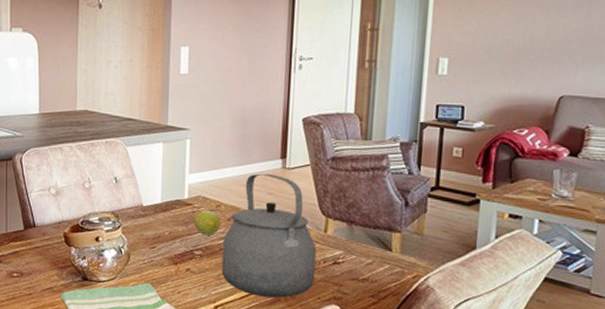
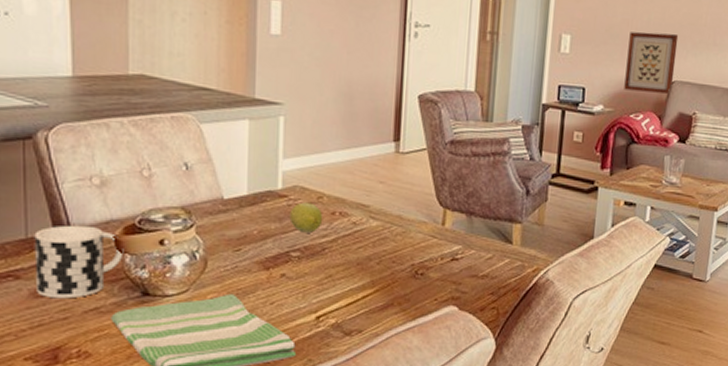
cup: none [11,224,71,280] -> present [34,225,124,299]
tea kettle: present [221,173,317,298] -> none [324,158,434,302]
wall art: none [506,50,567,108] -> present [624,32,679,94]

